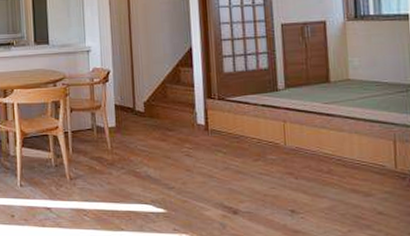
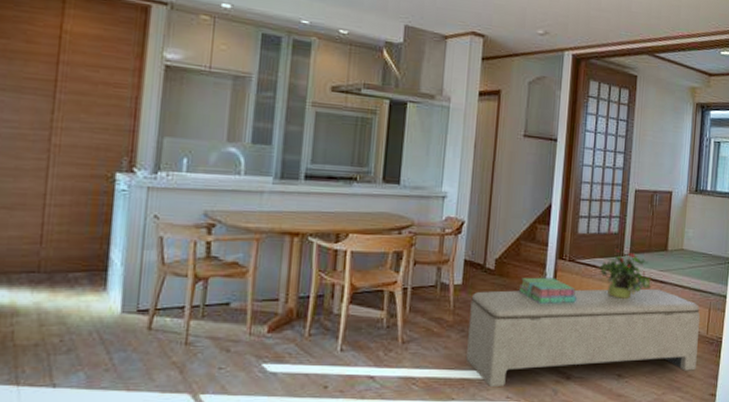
bench: none [126,122,387,220] -> present [466,288,701,388]
stack of books: none [170,116,233,141] -> present [518,277,578,304]
potted plant: none [252,84,316,134] -> present [599,248,653,299]

